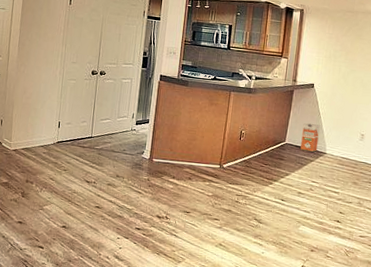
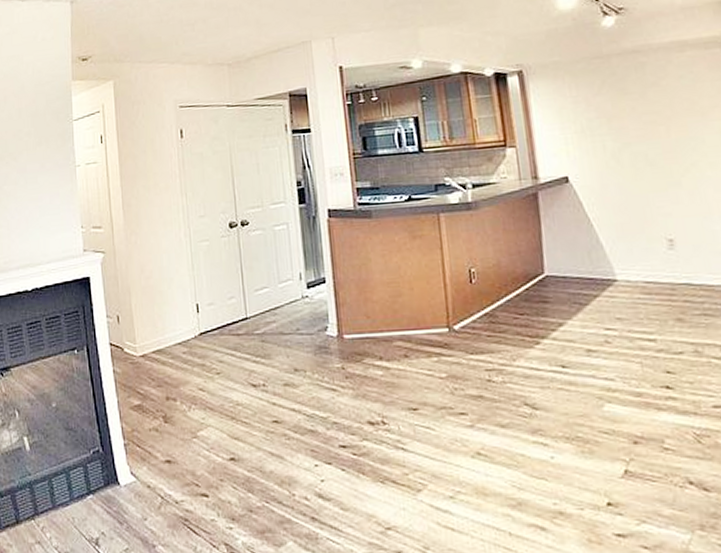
waste bin: present [300,123,320,153] -> none [566,237,601,283]

